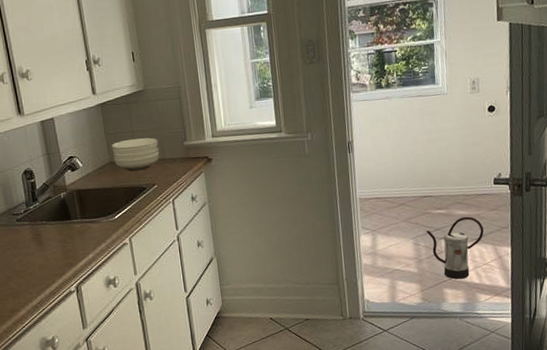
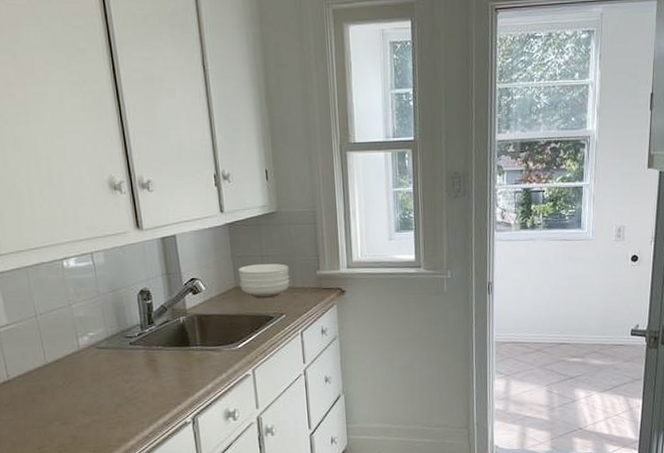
watering can: present [426,216,484,279] -> none [560,366,617,429]

